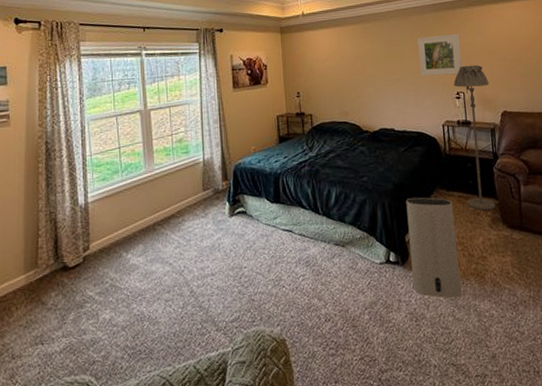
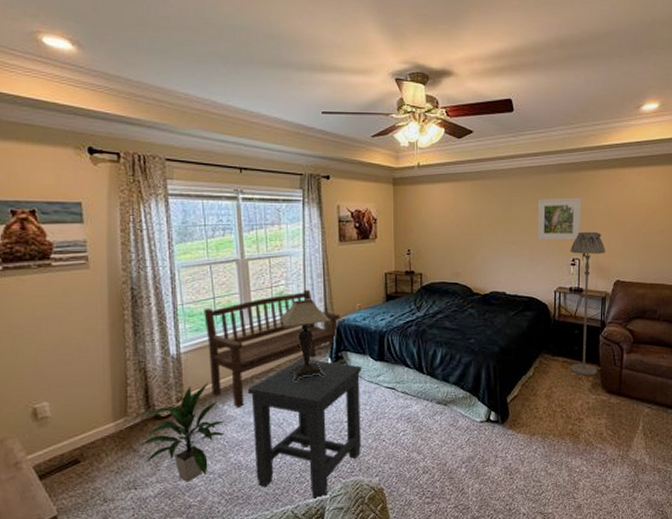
indoor plant: none [45,230,129,336] -> present [137,382,226,482]
bench: none [110,135,236,256] -> present [204,289,340,407]
side table: none [151,203,261,353] -> present [248,358,362,500]
table lamp: none [180,144,227,228] -> present [280,298,331,382]
air purifier: present [406,197,462,299] -> none [511,361,556,456]

